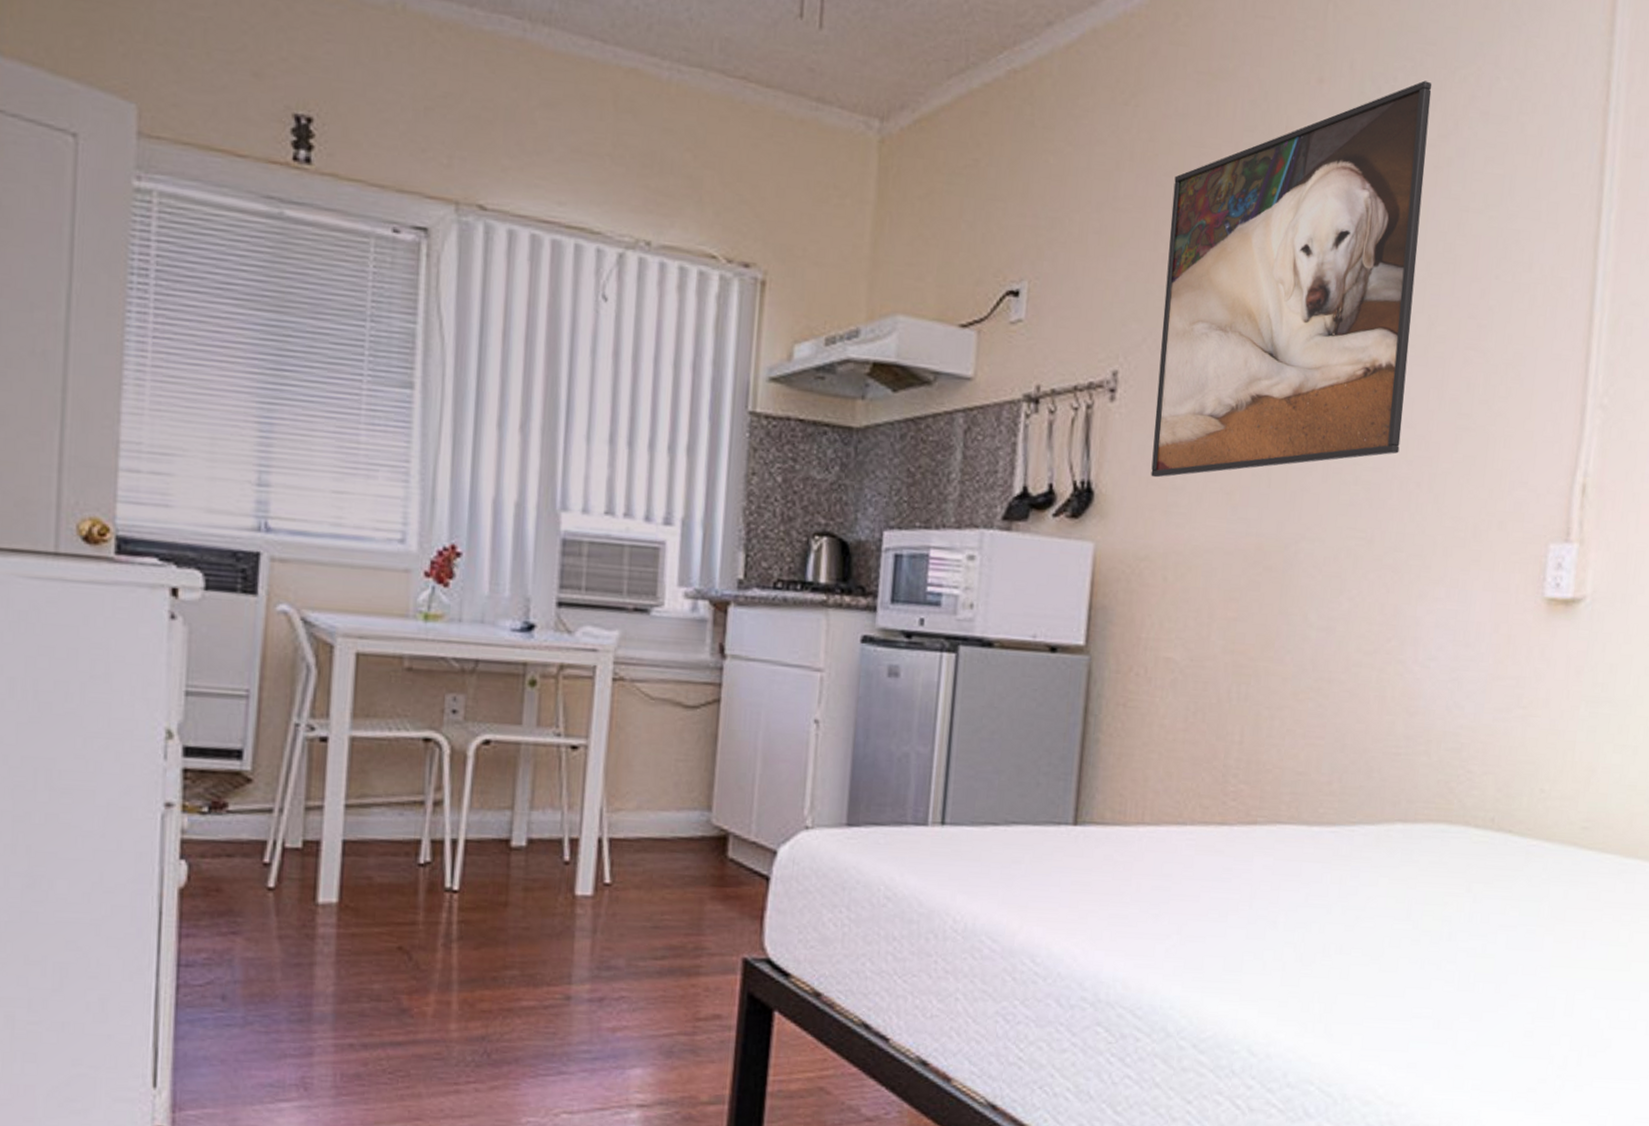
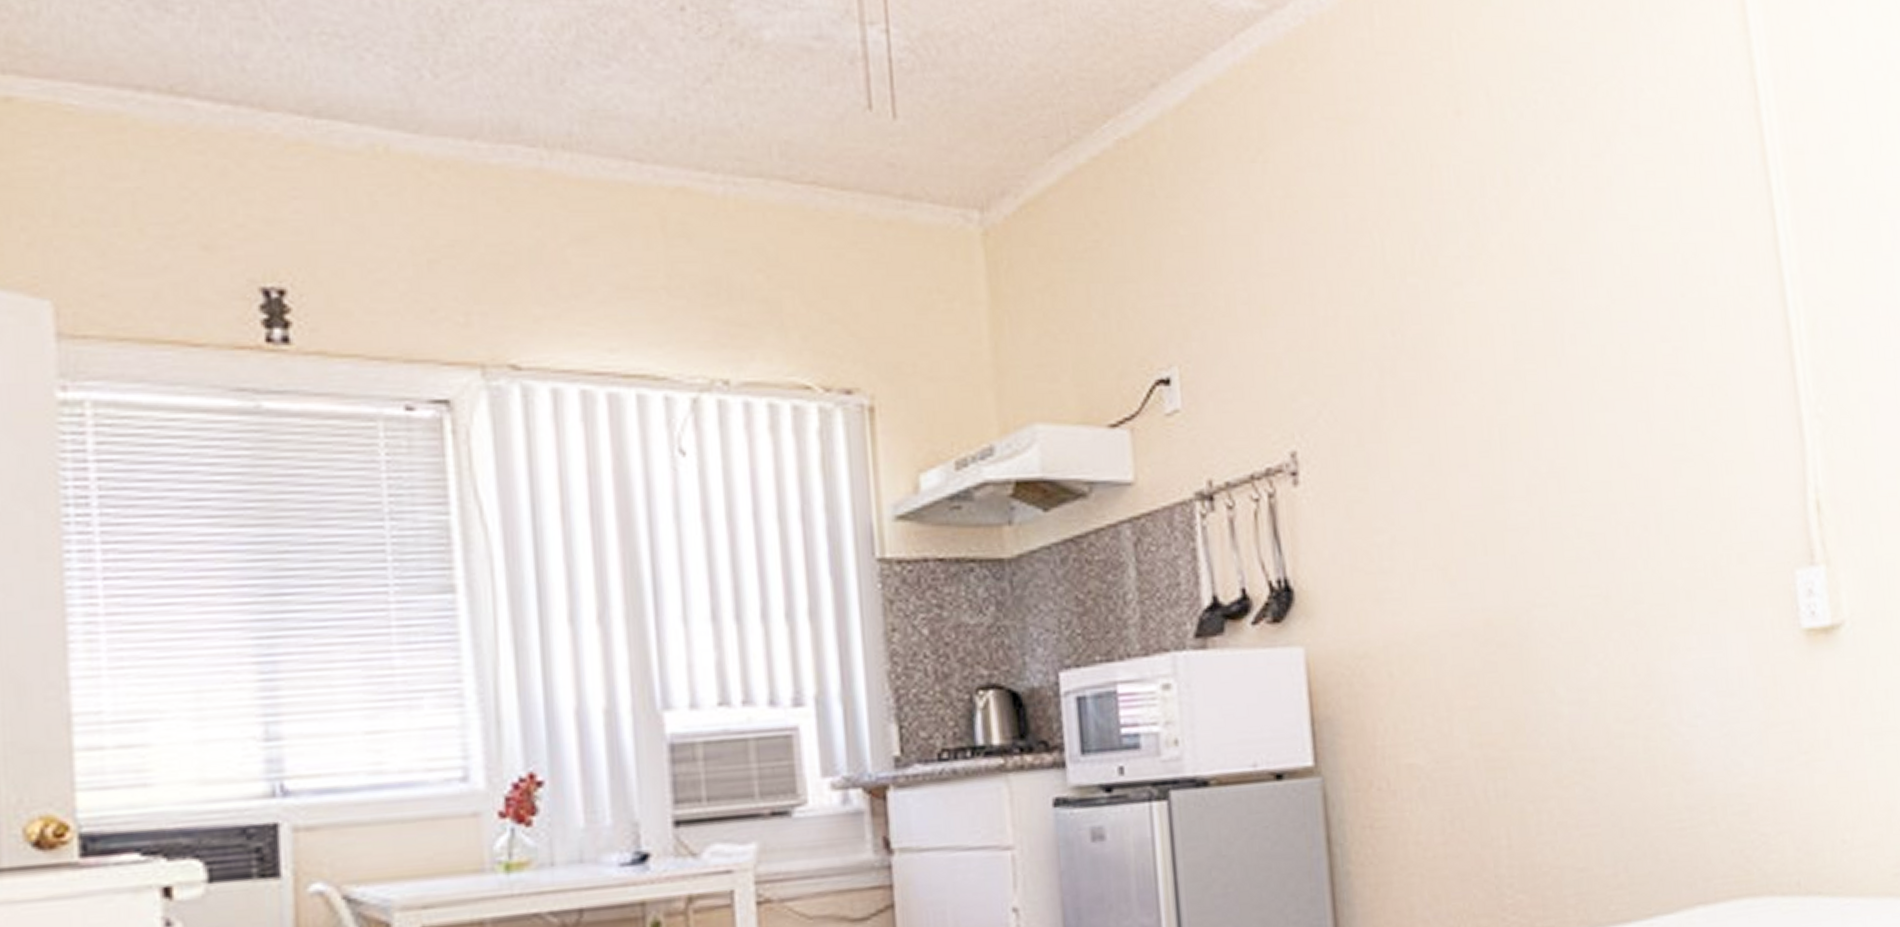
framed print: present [1151,80,1432,478] -> none [1320,100,1618,564]

